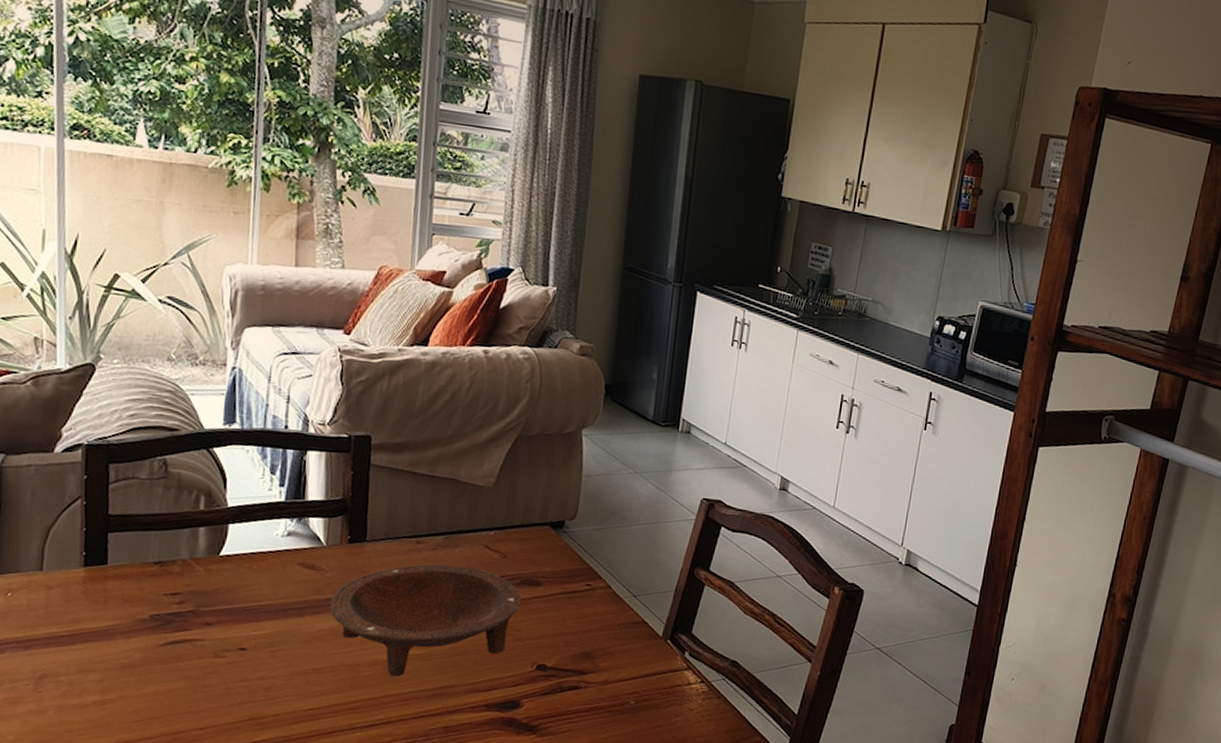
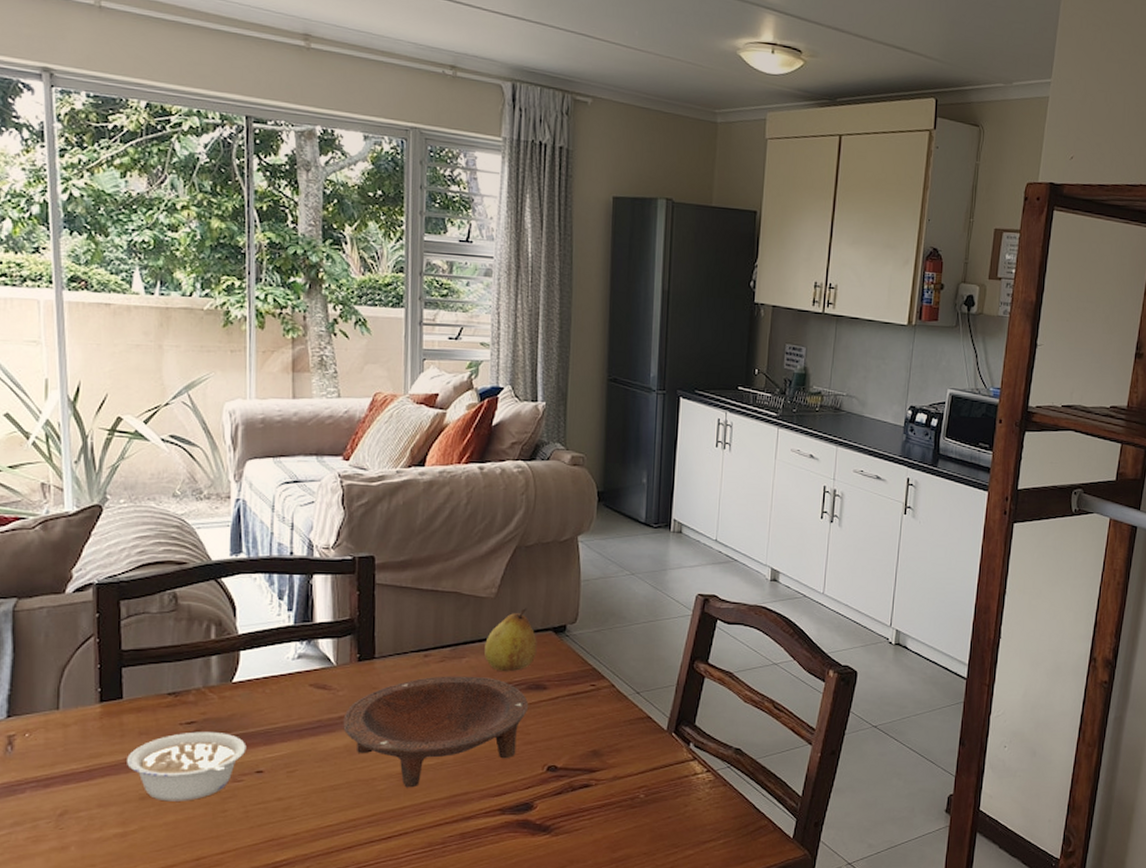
legume: none [108,603,231,674] -> present [126,731,247,802]
fruit: none [479,500,534,565] -> present [485,608,537,672]

